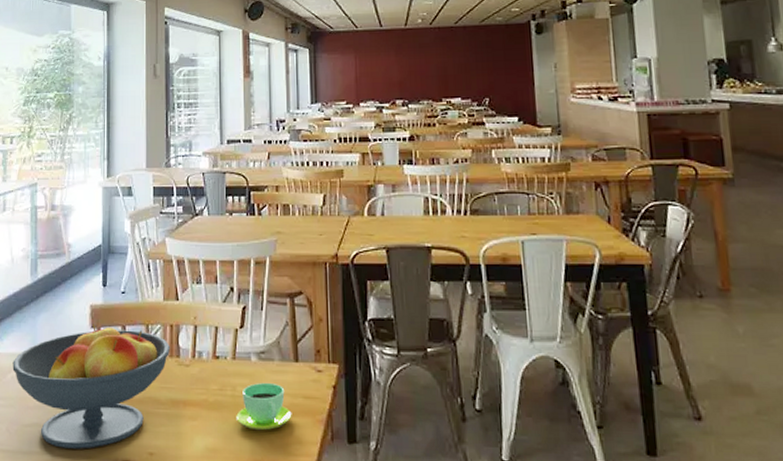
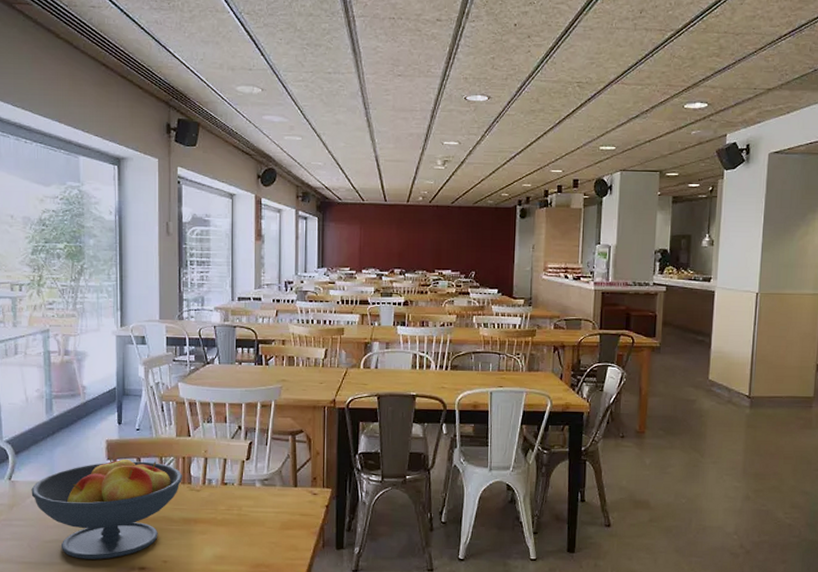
cup: present [236,382,292,431] -> none [241,503,290,541]

